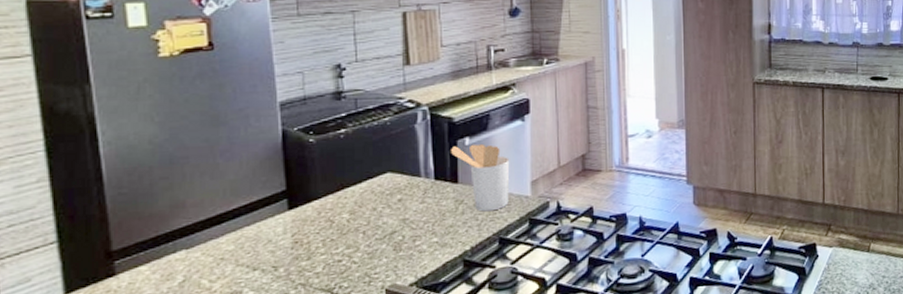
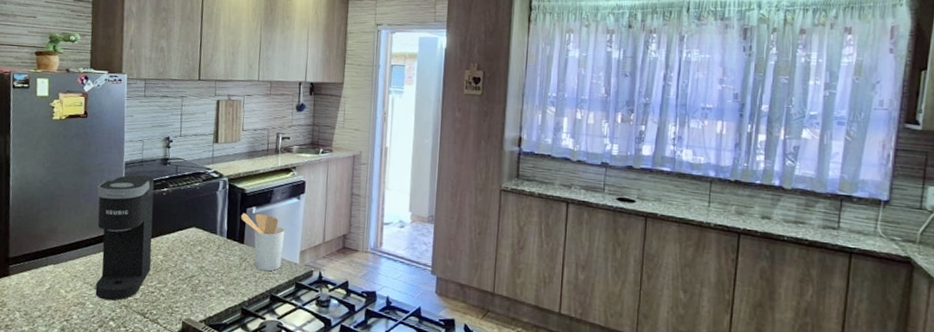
coffee maker: none [241,116,334,283] -> present [95,175,155,301]

